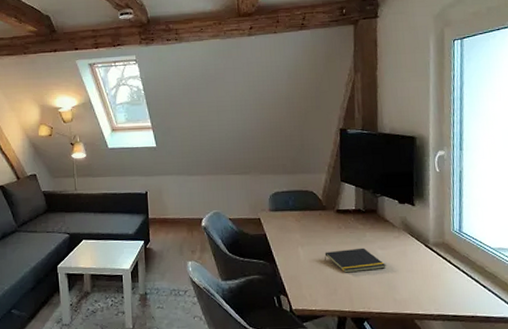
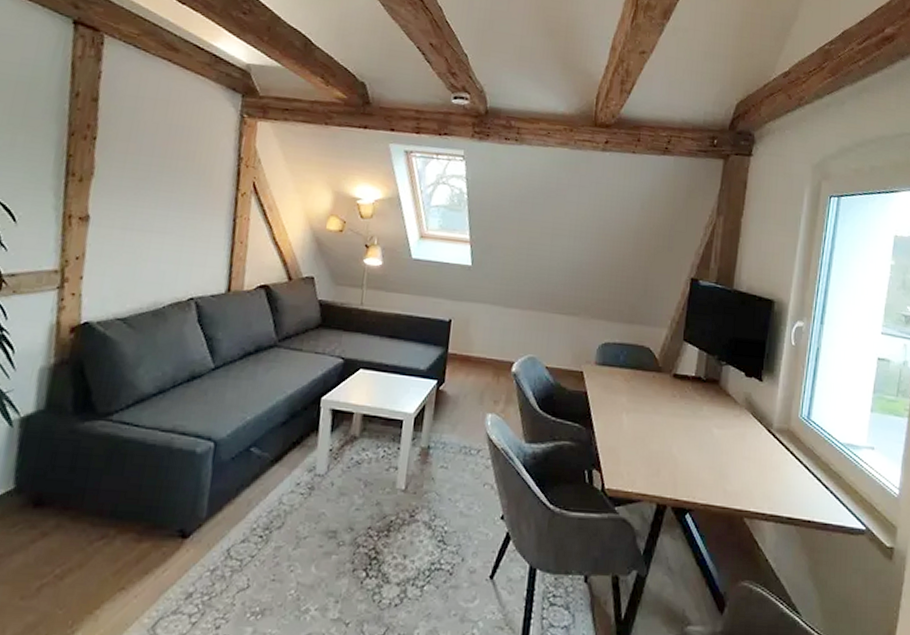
notepad: present [324,247,386,273] -> none [651,423,721,452]

